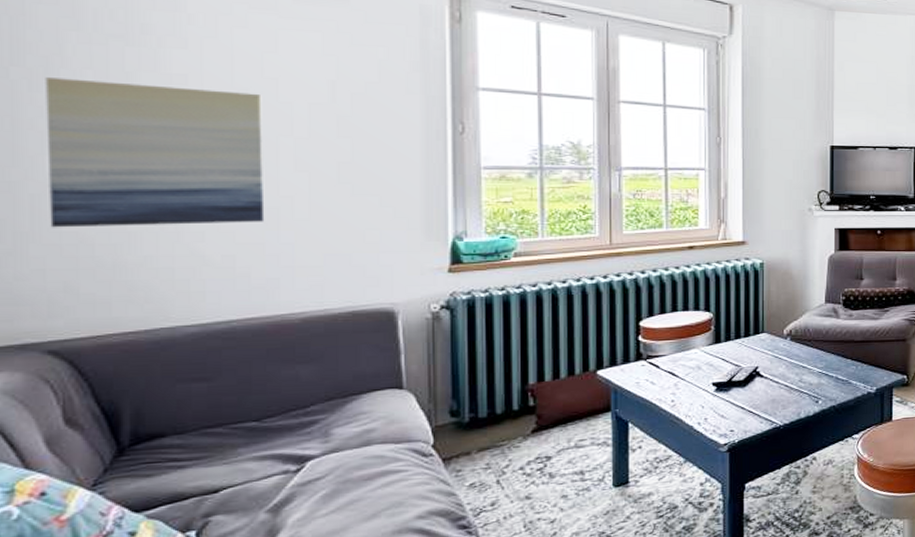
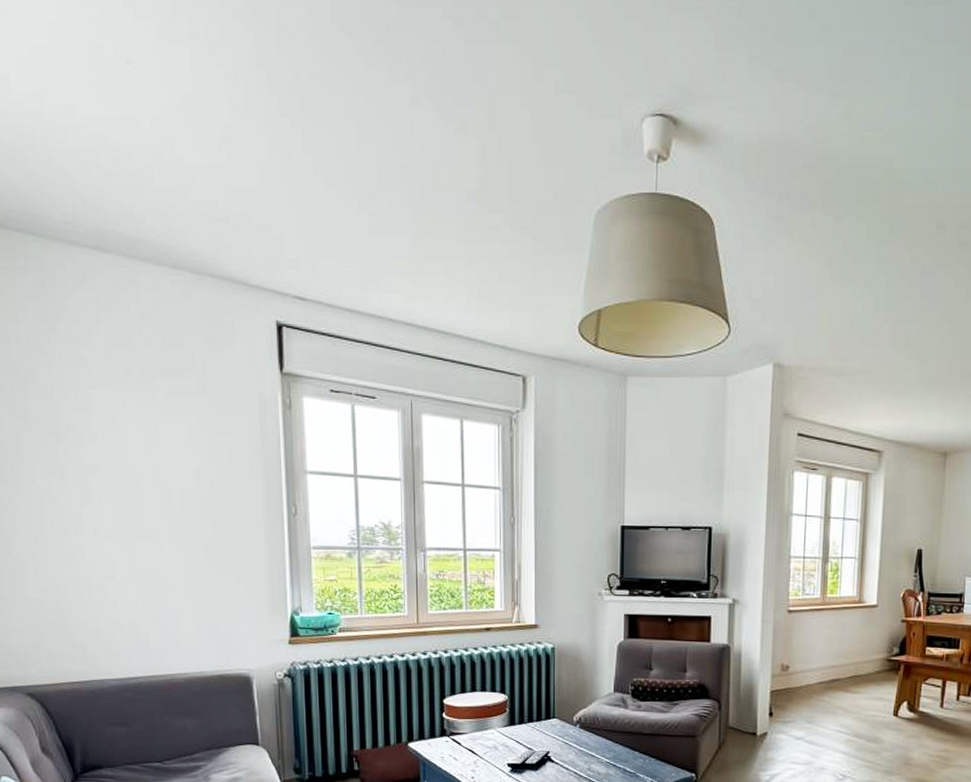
wall art: present [45,77,265,228] -> none [11,471,157,595]

